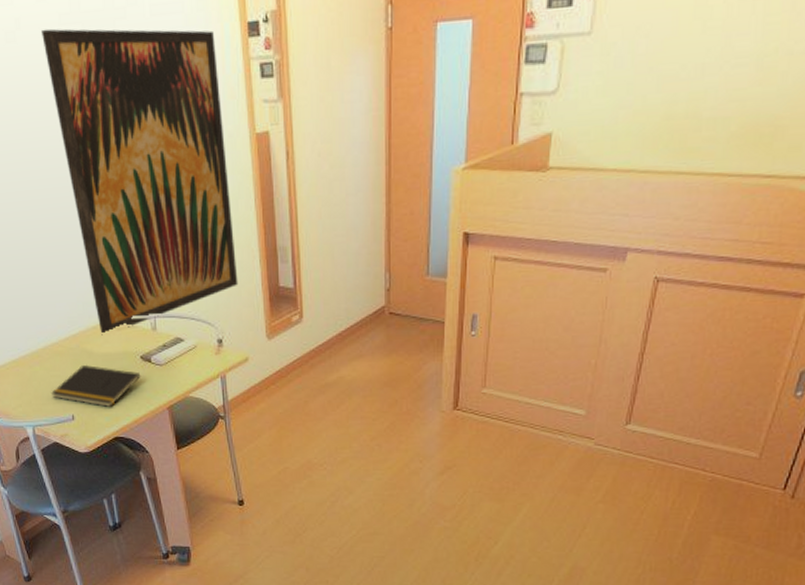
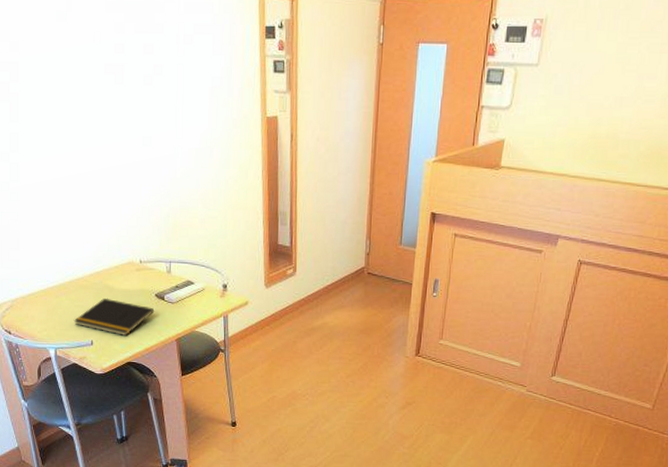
wall art: present [41,28,238,335] -> none [89,13,244,274]

